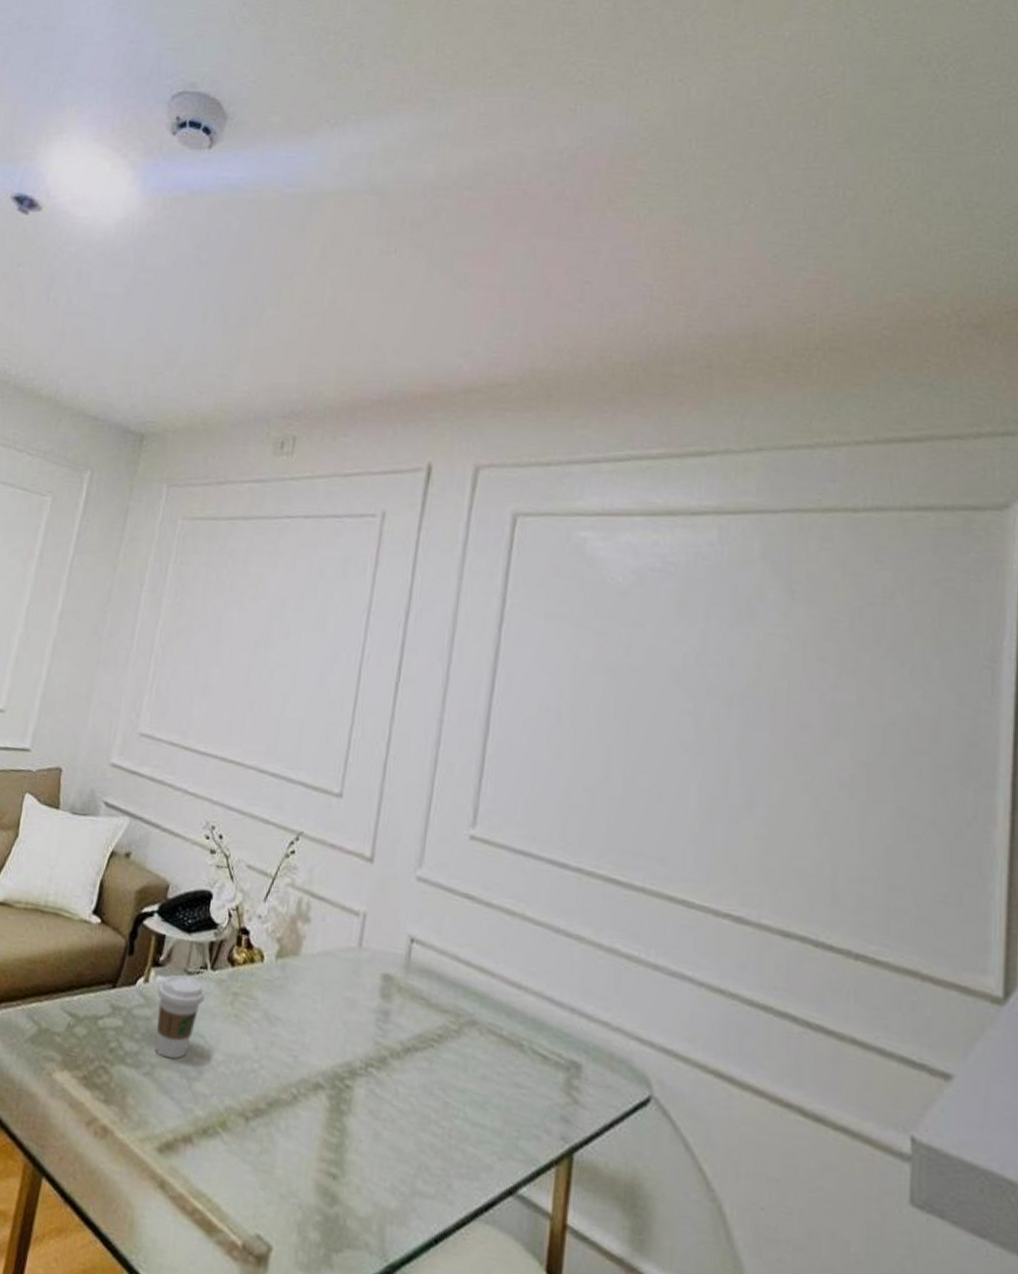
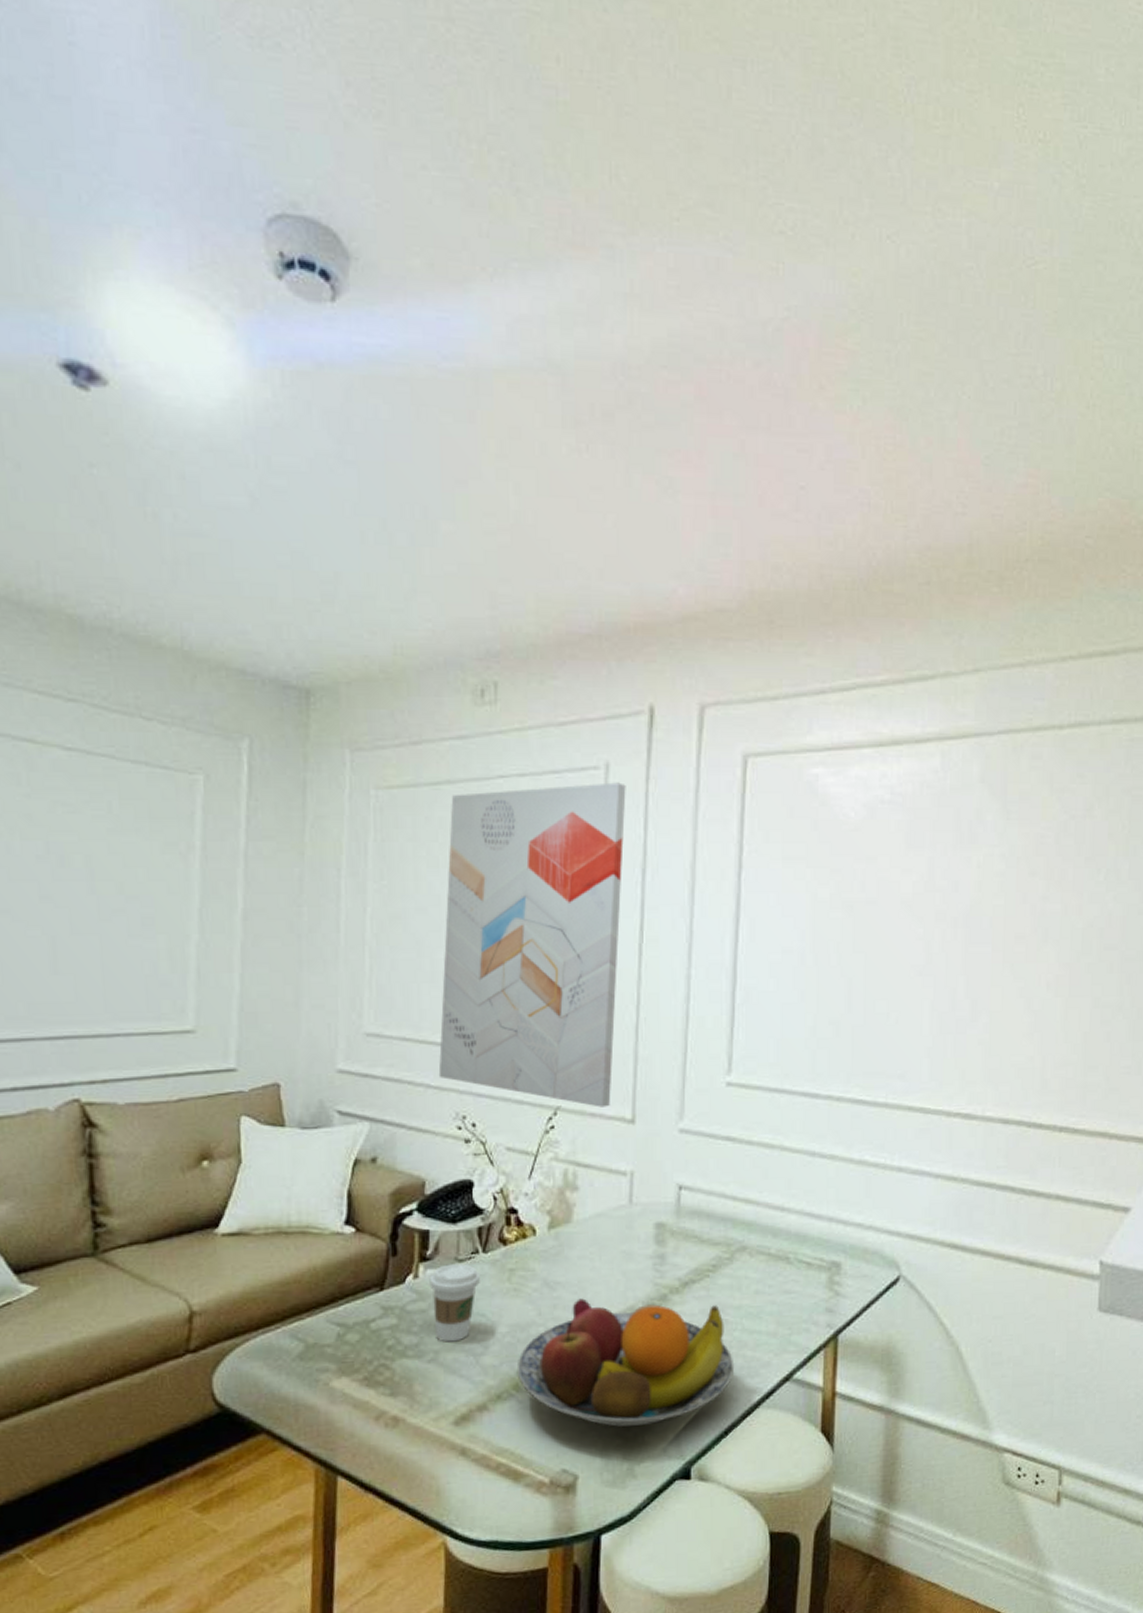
wall art: none [196,529,399,841] -> present [438,782,626,1107]
fruit bowl: none [226,1040,453,1207] -> present [516,1298,735,1427]

